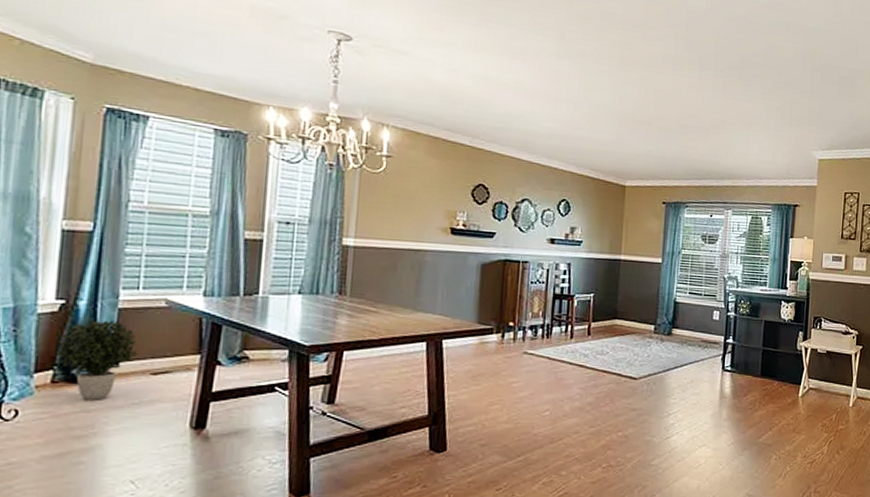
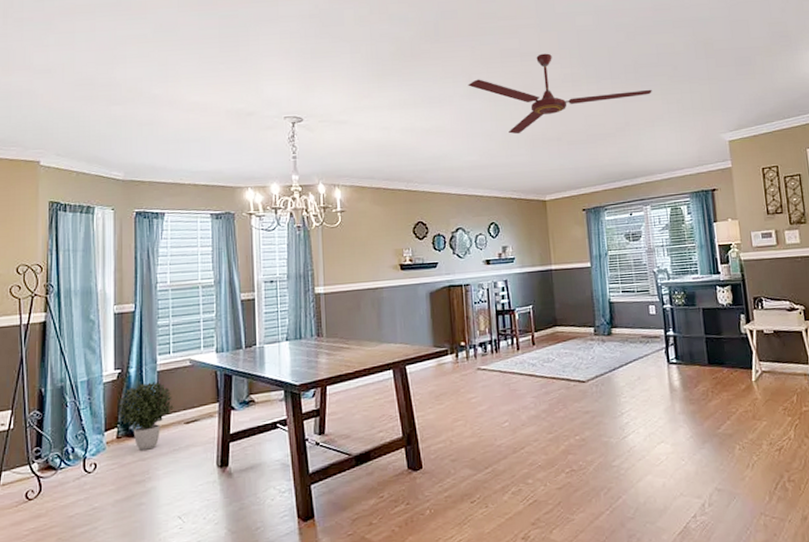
ceiling fan: none [558,26,754,109] -> present [468,53,652,134]

